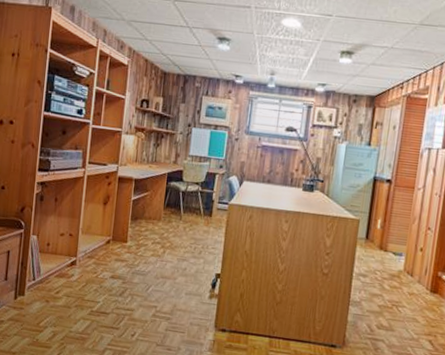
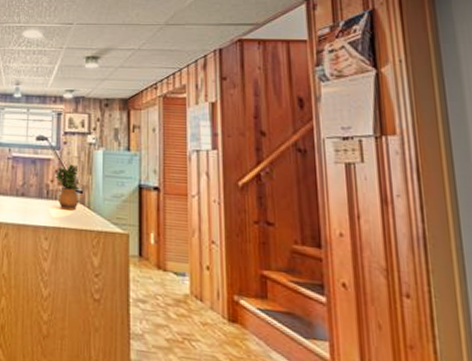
potted plant: none [300,155,322,198] -> present [55,164,80,211]

